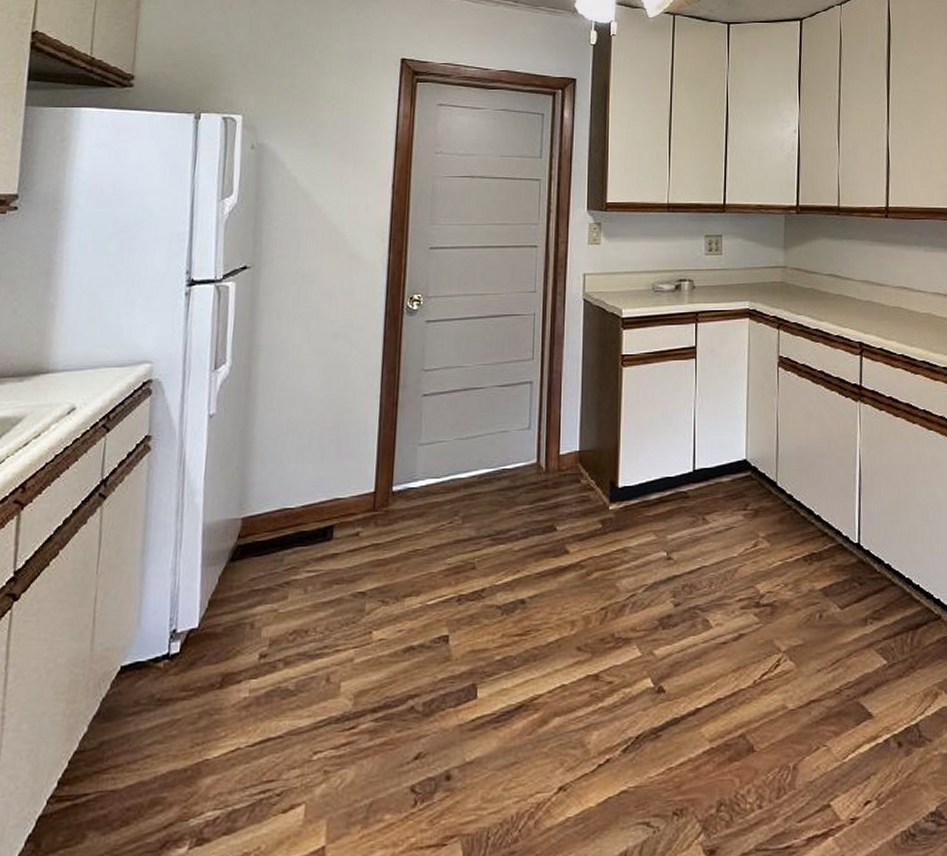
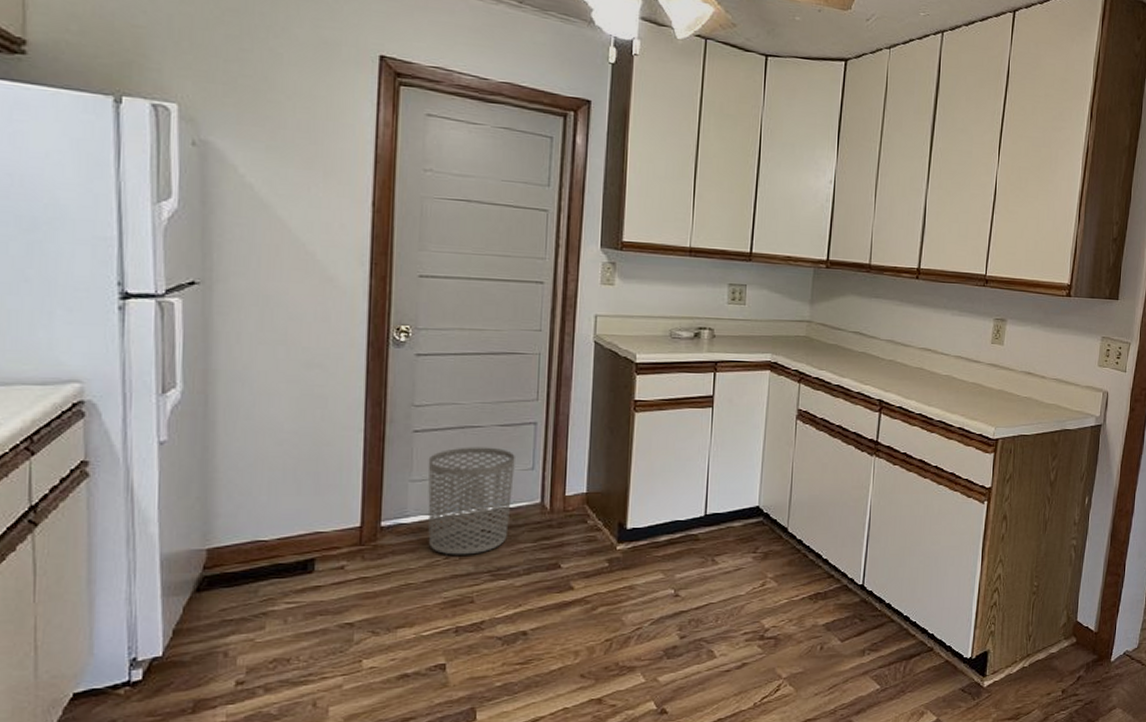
waste bin: none [434,408,513,519] -> present [427,447,515,555]

